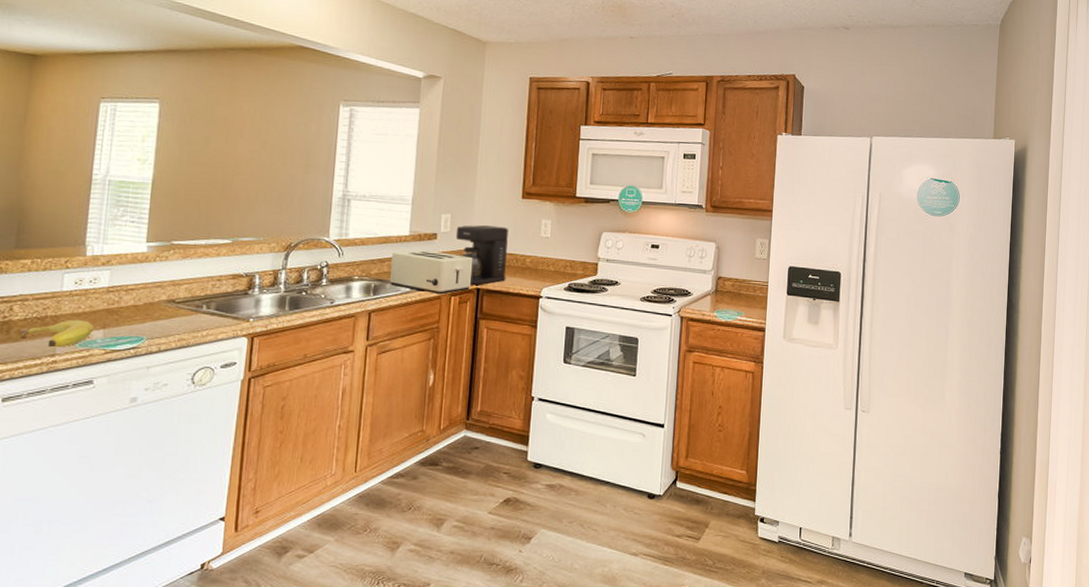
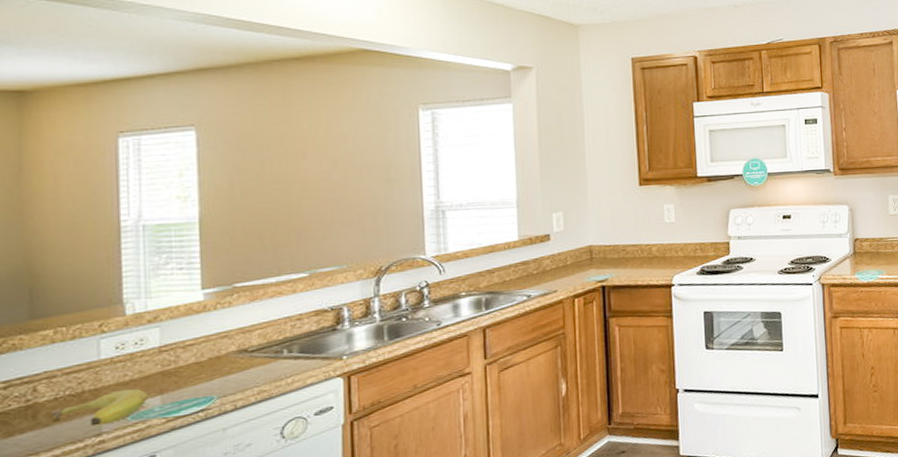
toaster: present [389,250,474,295] -> none [501,253,596,299]
coffee maker: present [455,225,508,286] -> none [570,217,633,284]

